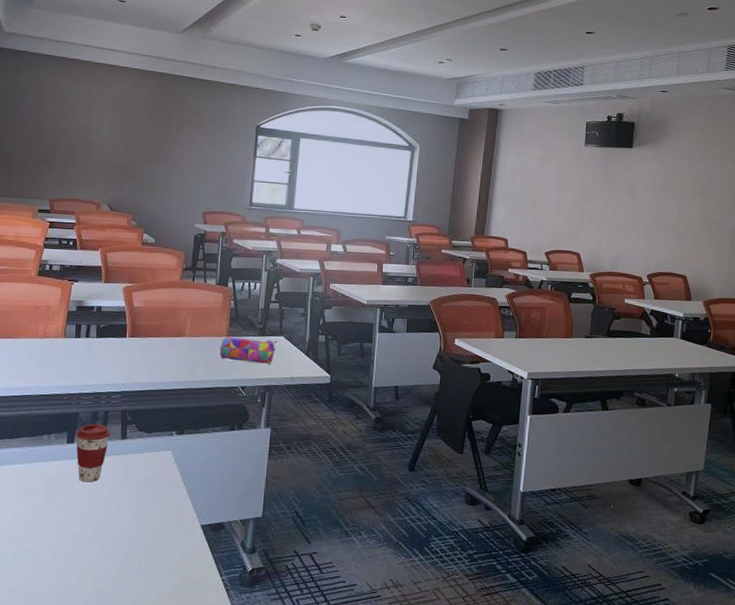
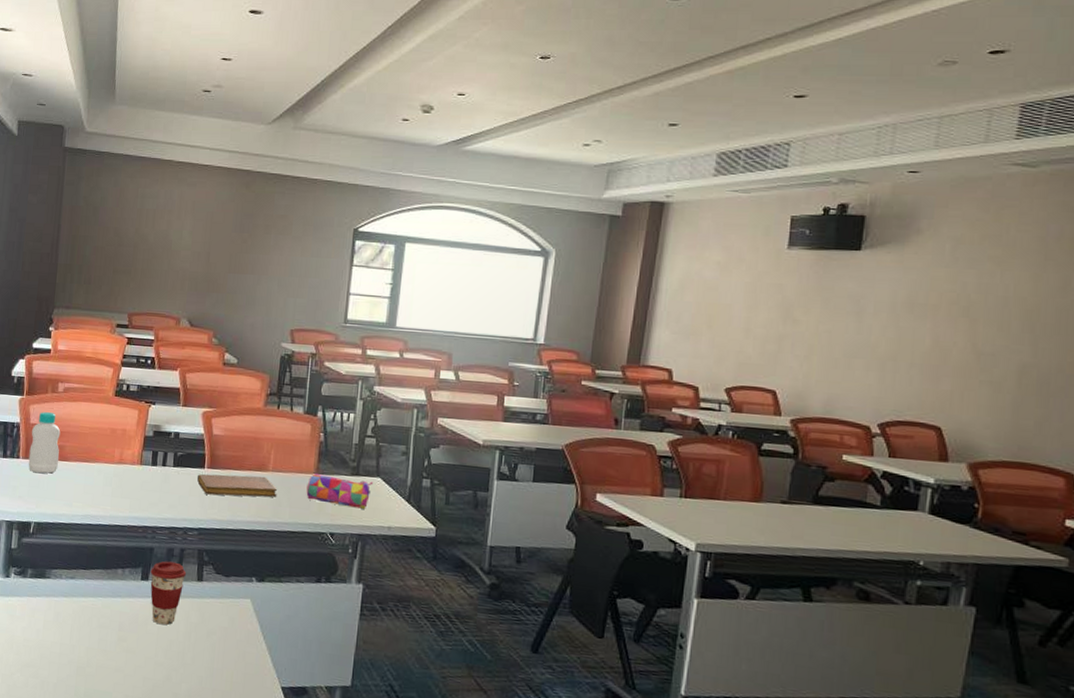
notebook: none [120,341,194,361] -> present [197,474,277,497]

